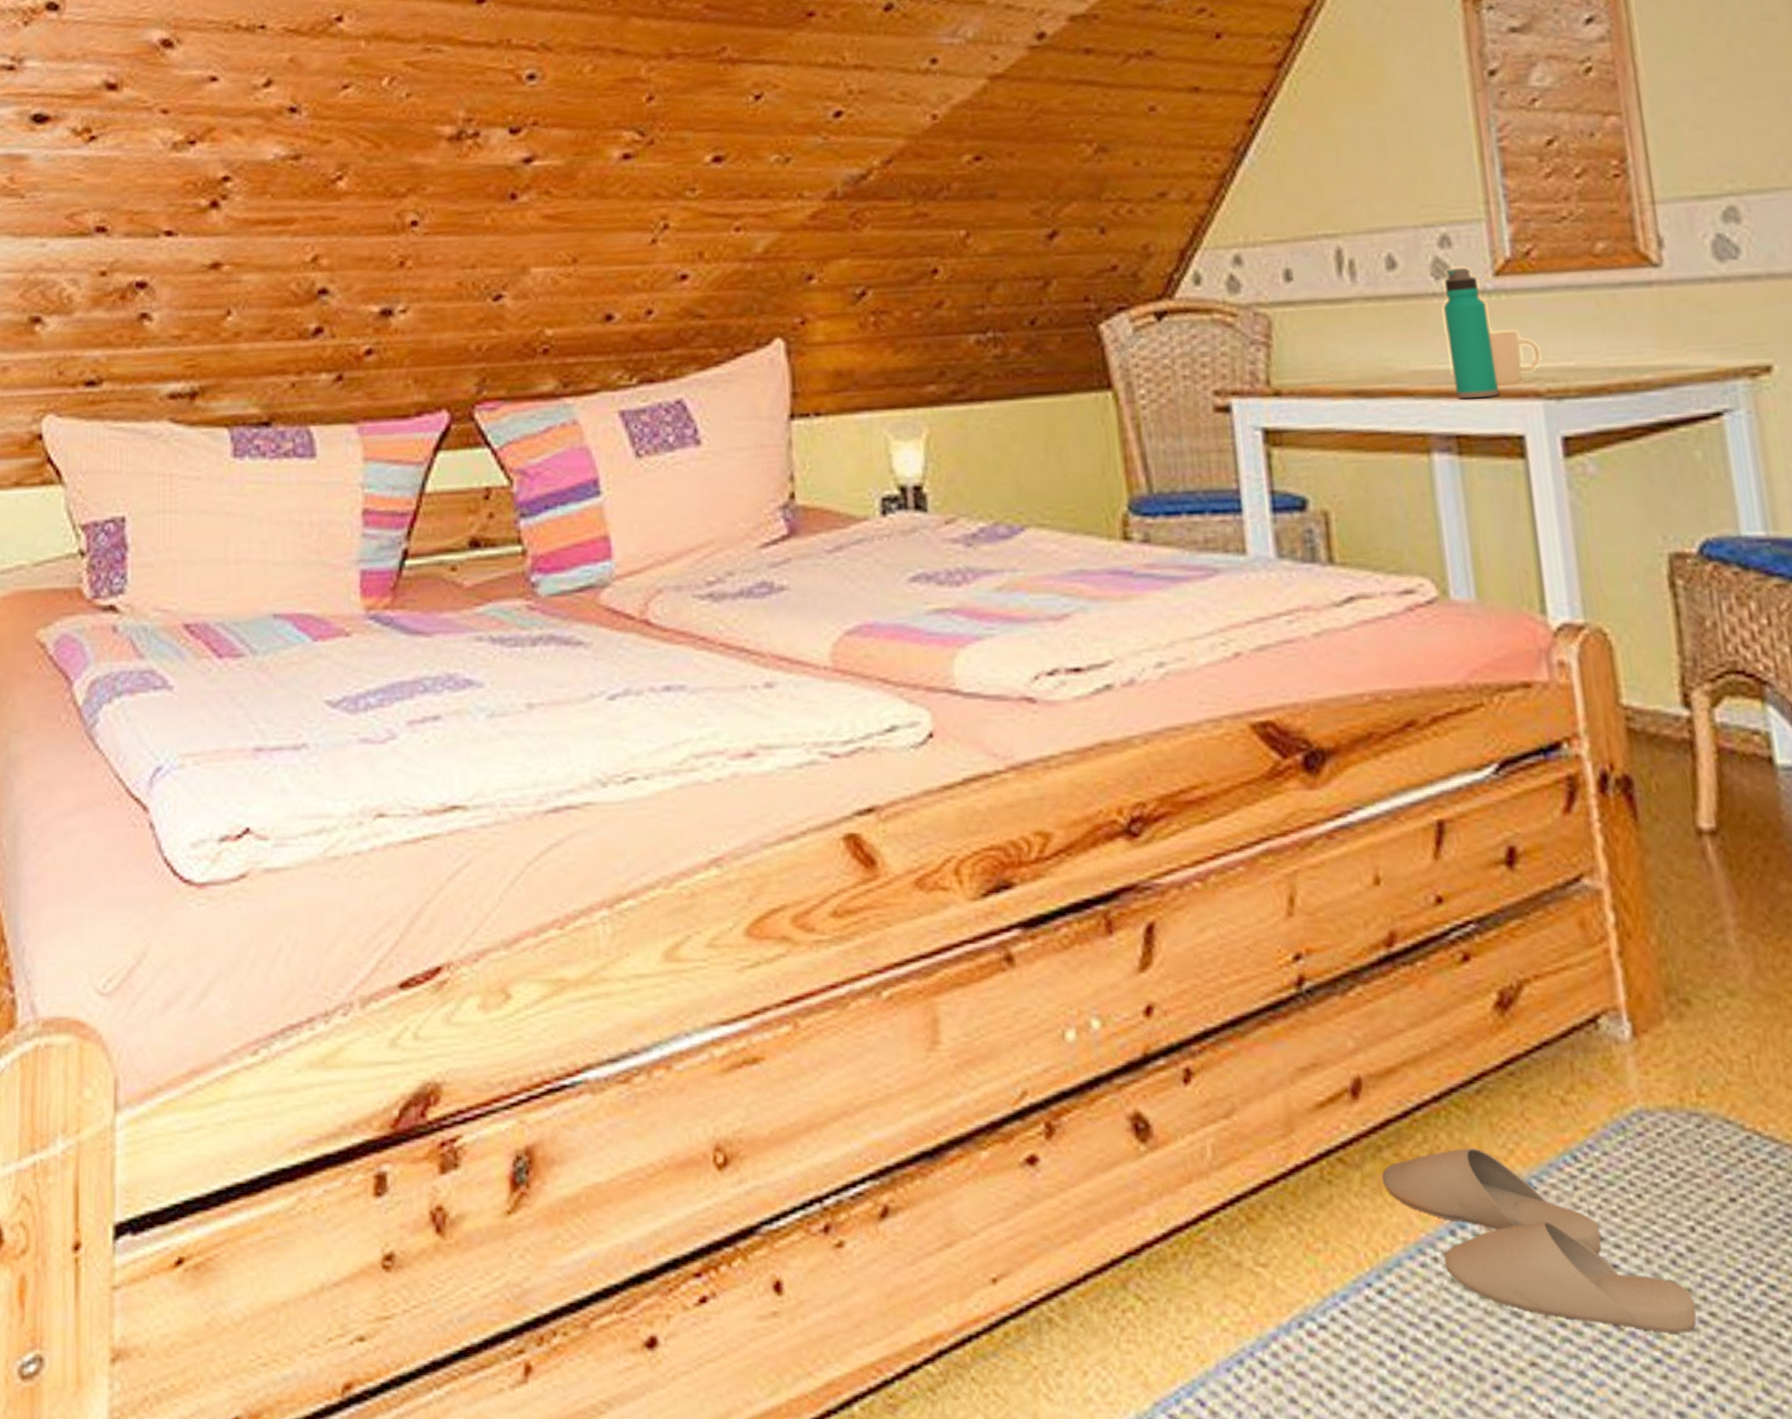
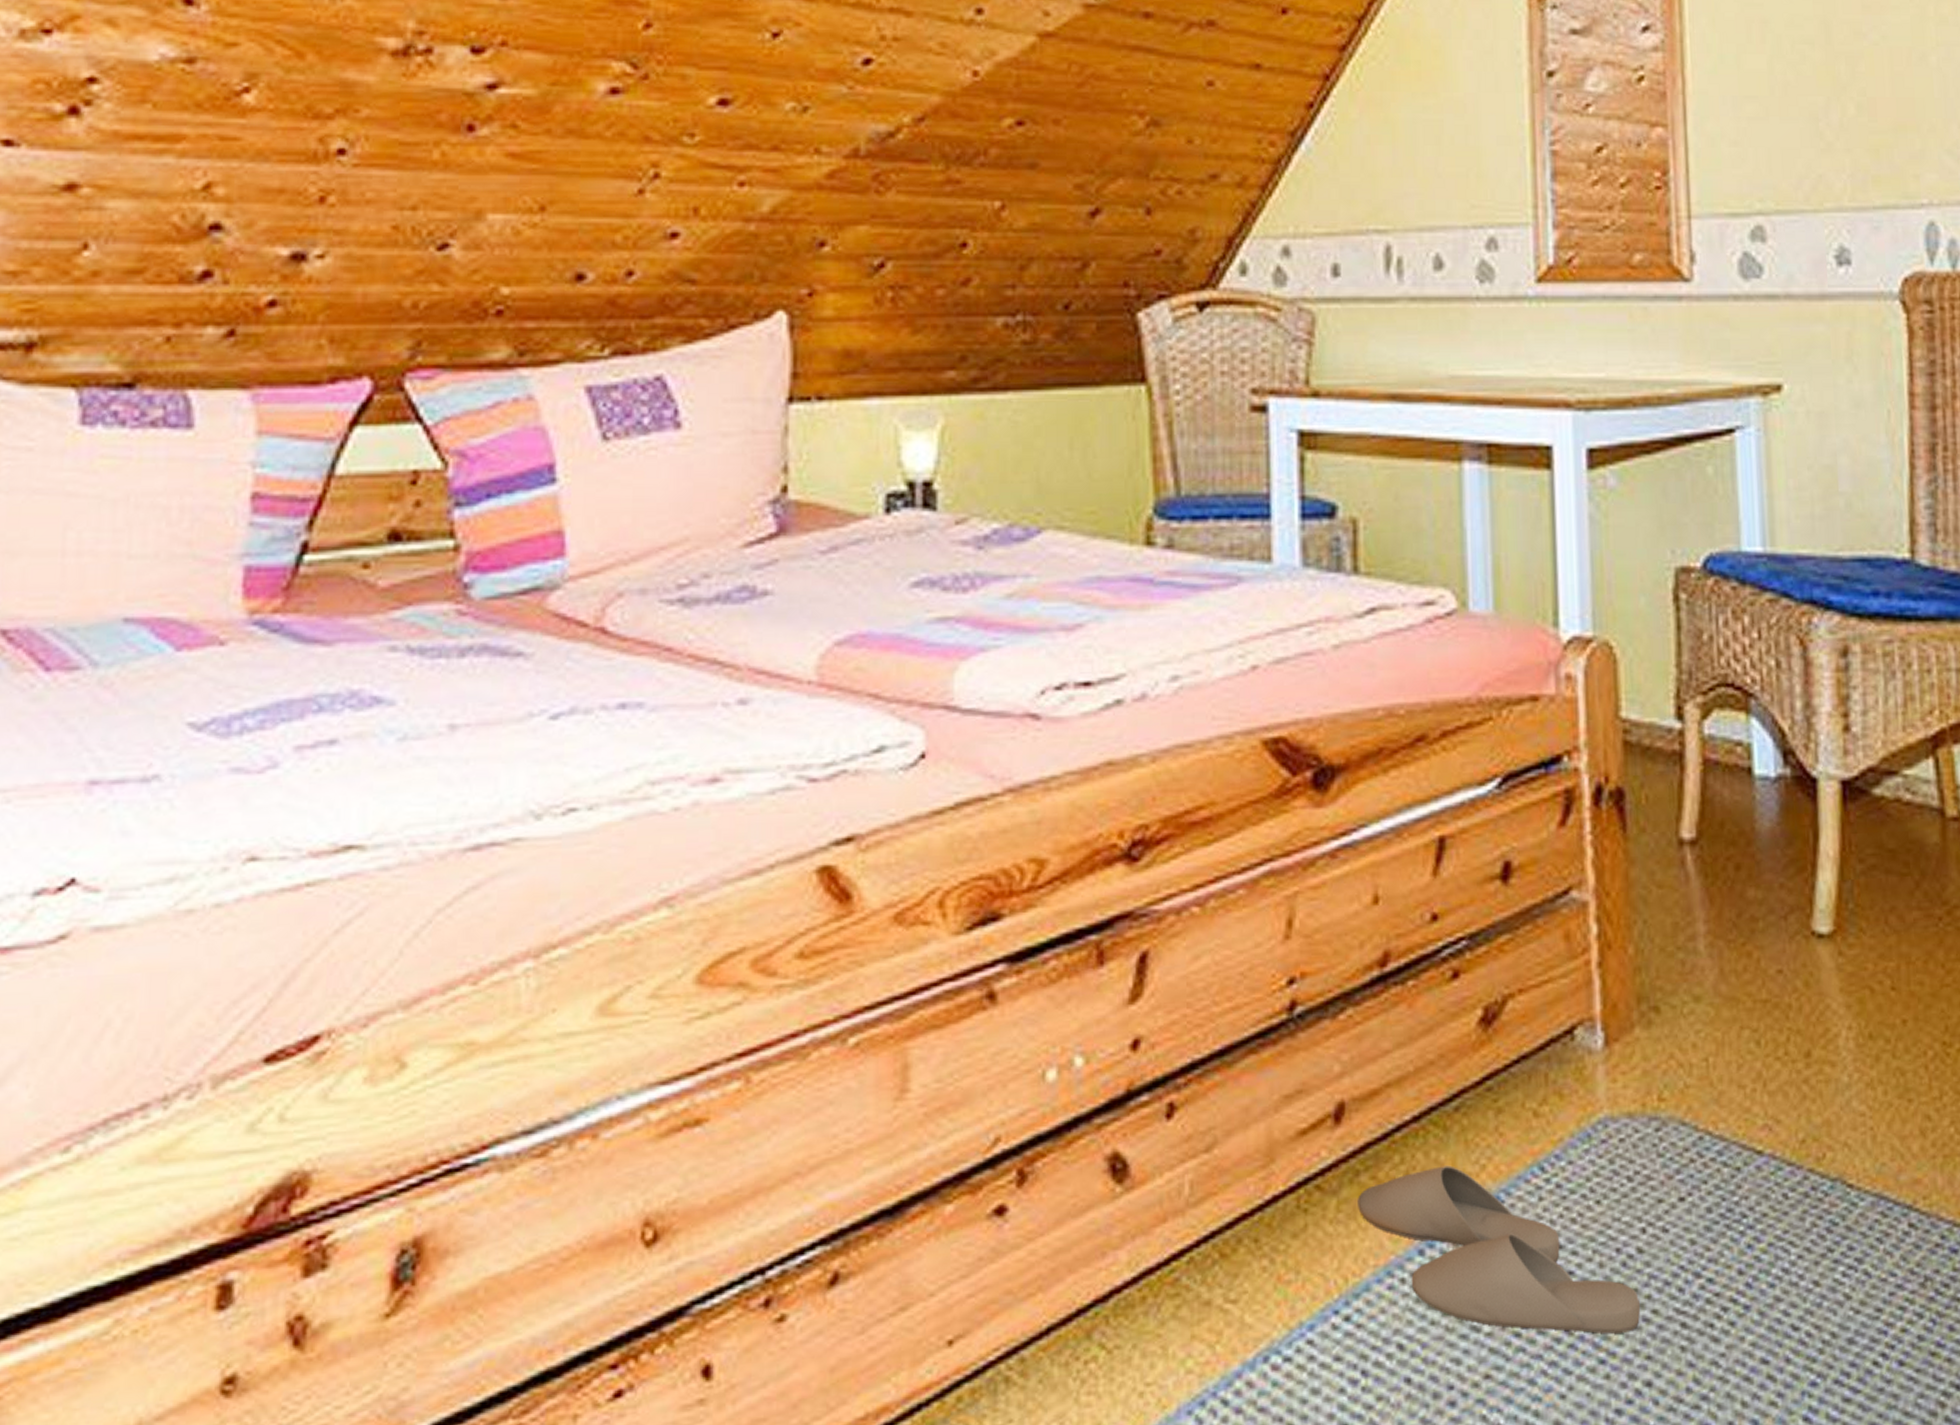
water bottle: present [1443,267,1500,399] -> none [1485,271,1533,407]
mug: present [1489,332,1540,387] -> none [1526,341,1573,396]

